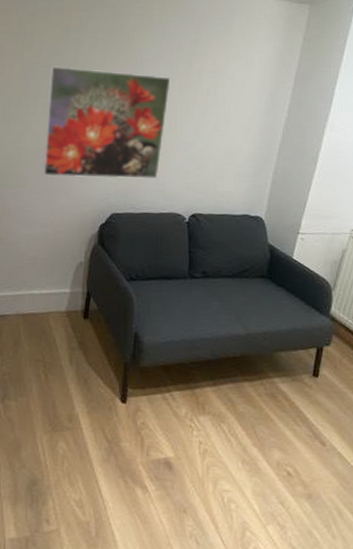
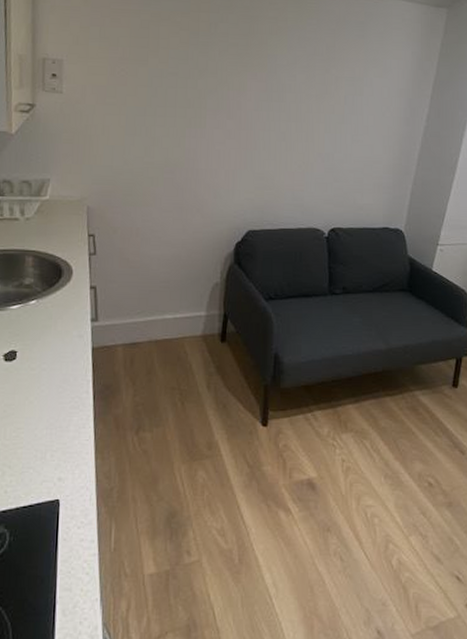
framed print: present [43,66,171,179] -> none [173,73,307,194]

